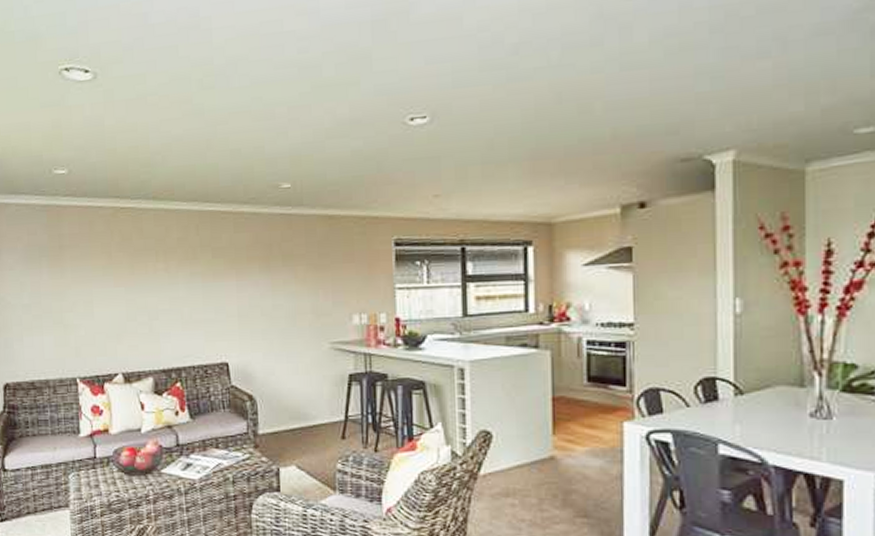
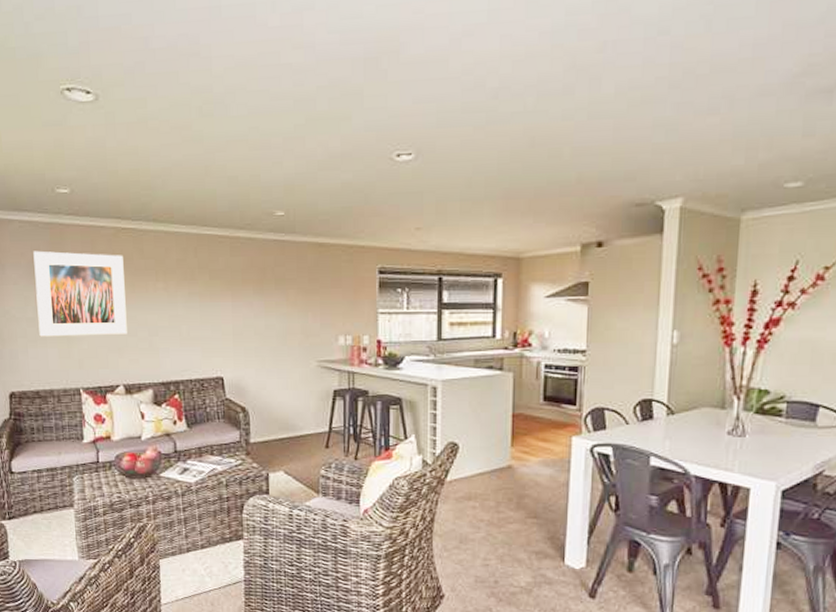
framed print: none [30,234,126,324] -> present [33,250,127,337]

